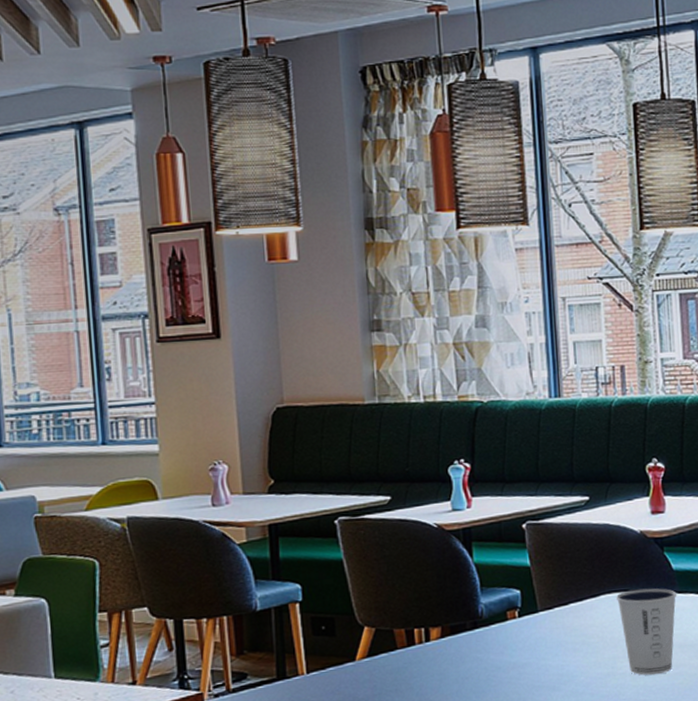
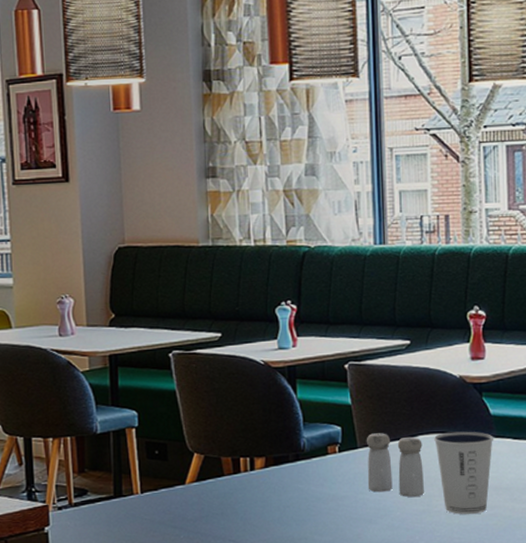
salt and pepper shaker: none [546,594,608,660] -> present [366,433,424,497]

